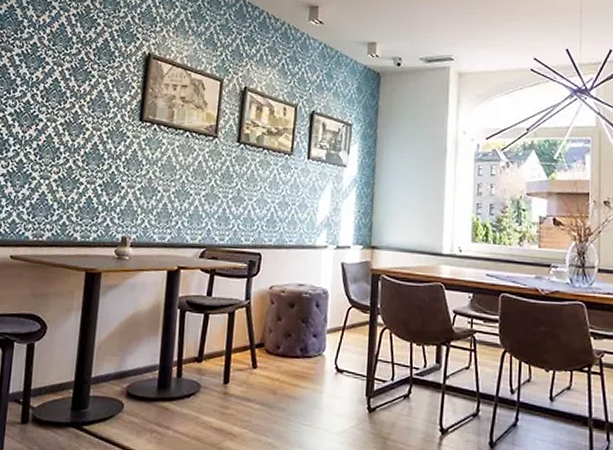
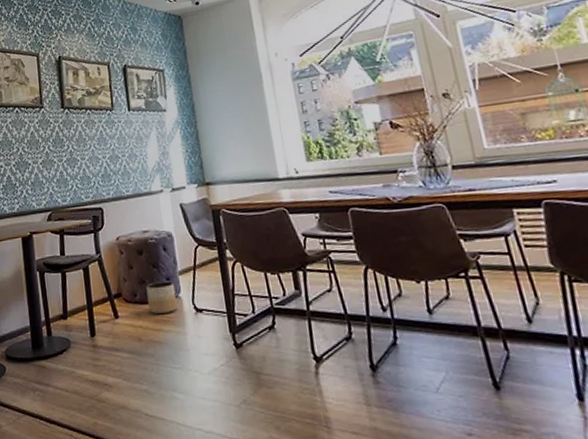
planter: none [290,337,321,371] -> present [146,281,178,315]

